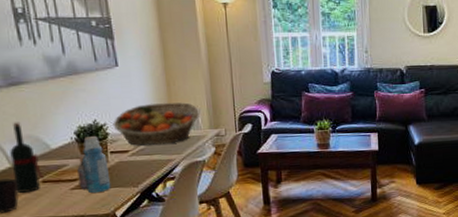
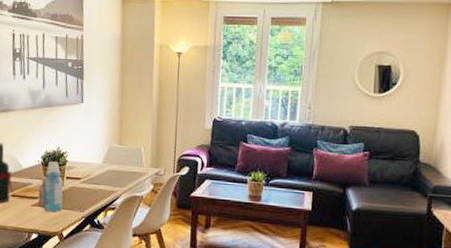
fruit basket: present [112,102,200,146] -> none [72,138,145,177]

